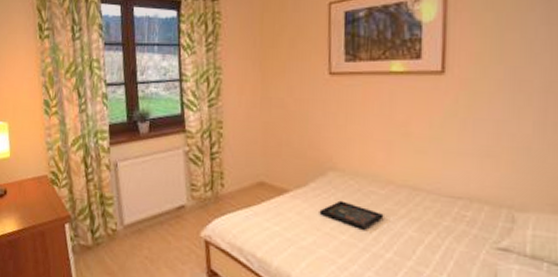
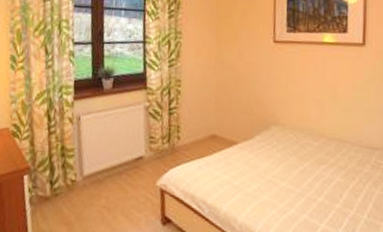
tray: present [319,200,384,230] -> none [263,151,317,177]

